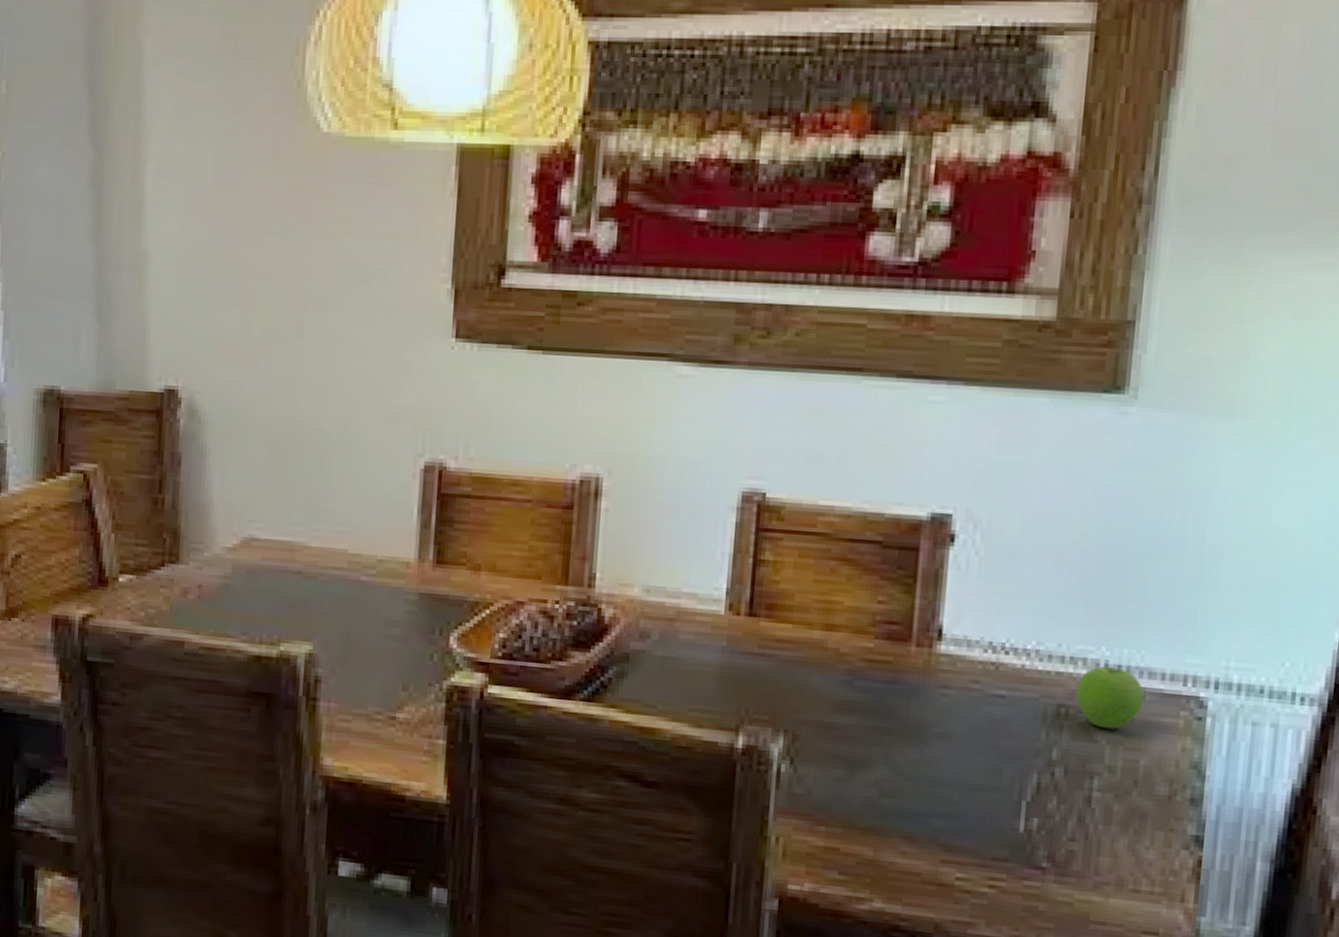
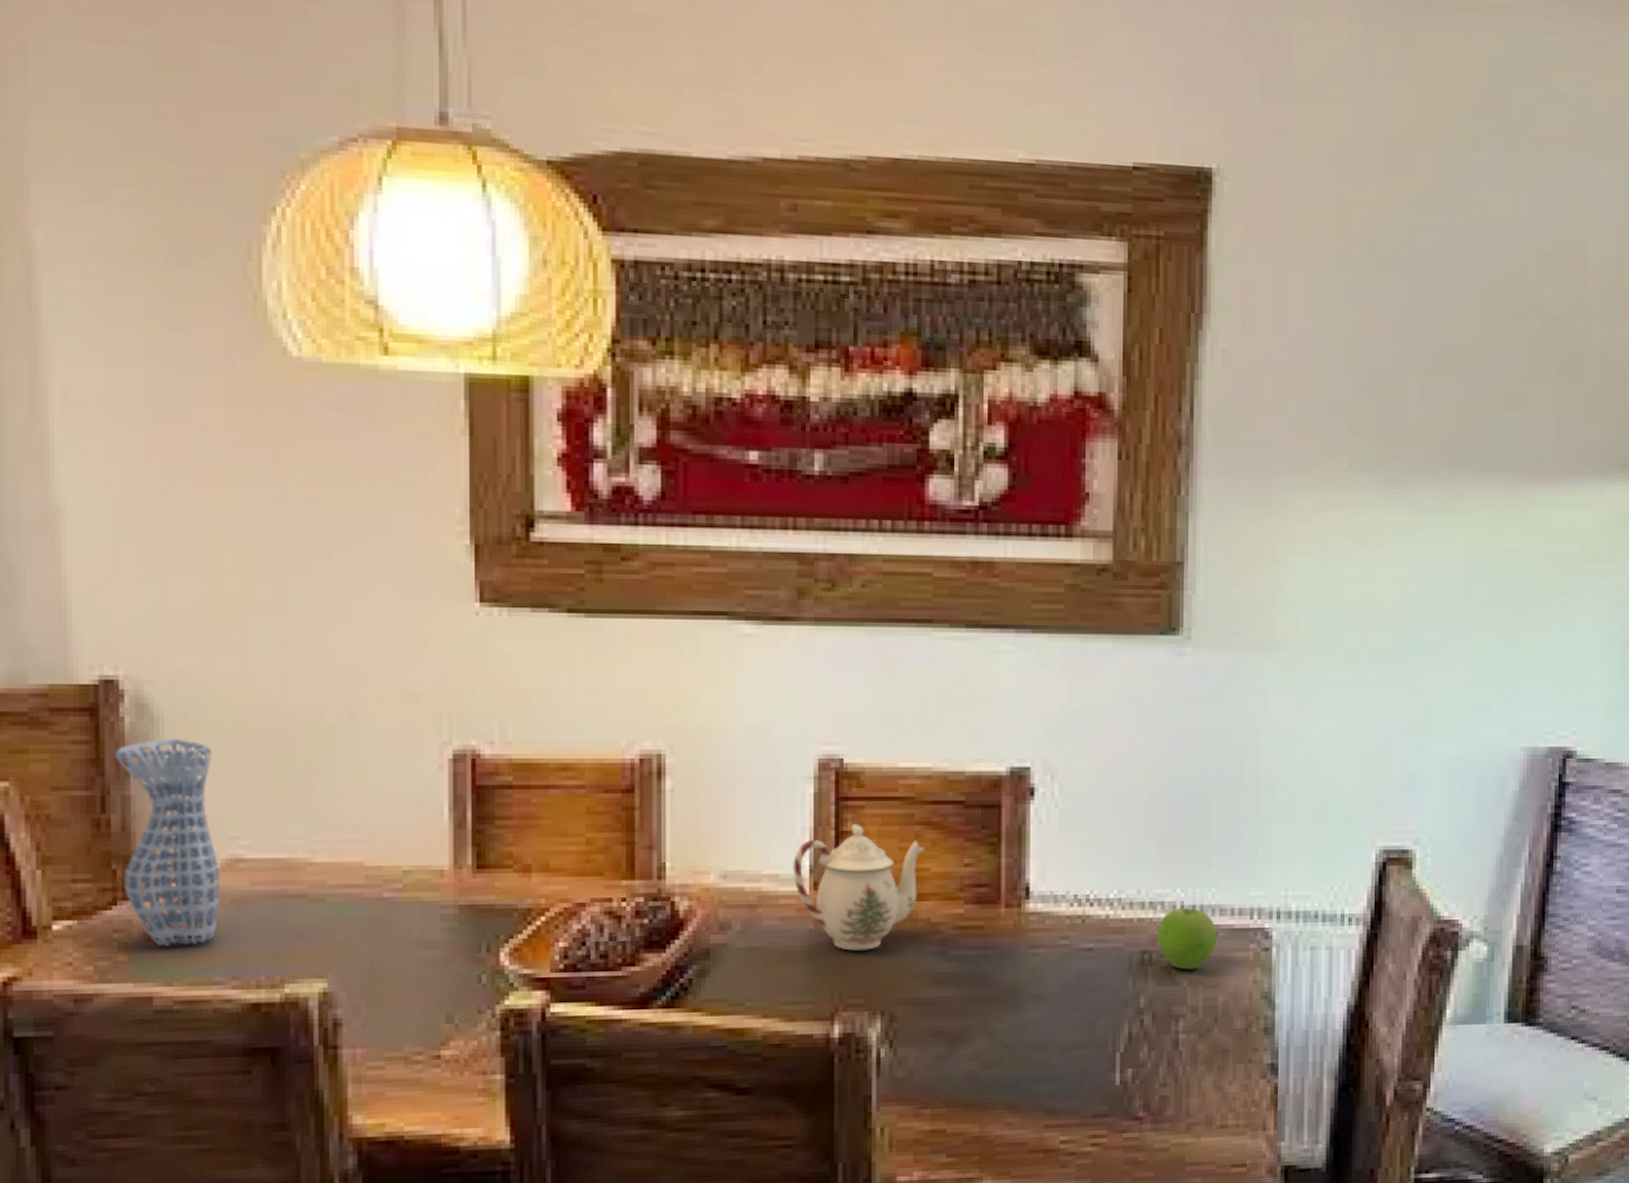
vase: none [170,438,240,603] -> present [115,738,220,946]
teapot: none [710,553,839,672] -> present [793,823,925,951]

